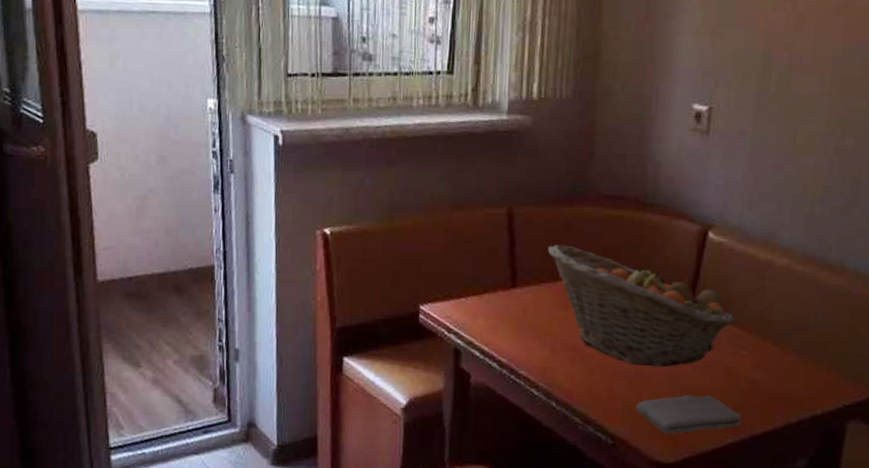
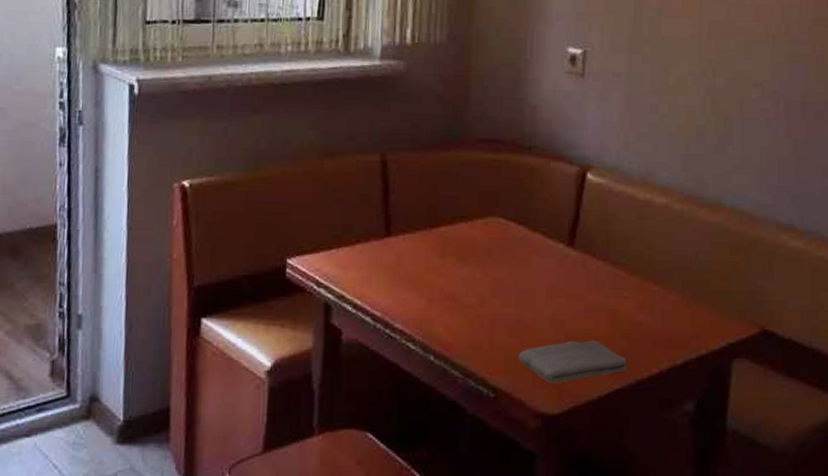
fruit basket: present [547,244,734,367] -> none [423,190,616,314]

